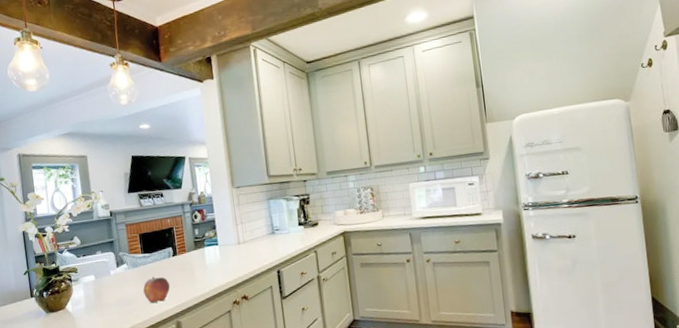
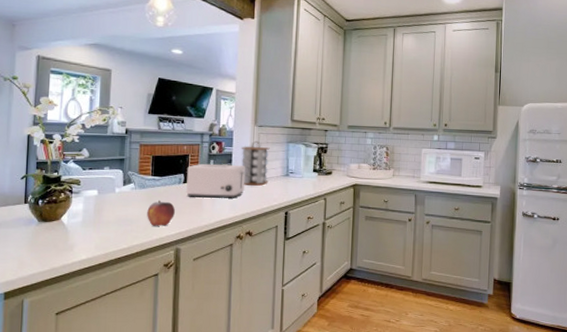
toaster: none [174,229,234,270] -> present [186,163,246,198]
spice rack: none [223,202,255,250] -> present [241,140,270,186]

